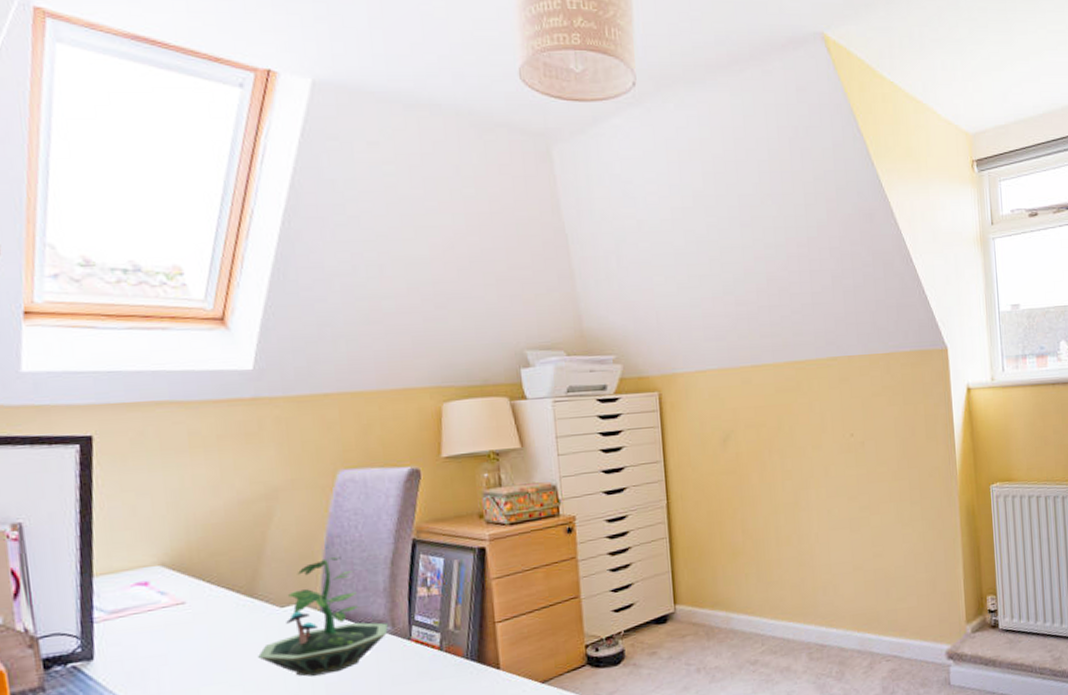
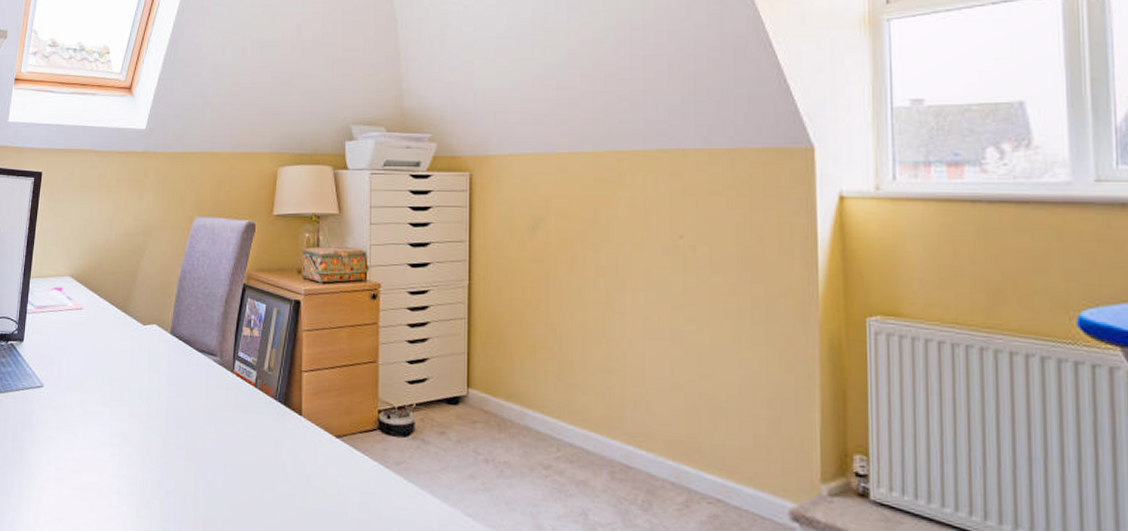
terrarium: present [258,557,388,677] -> none [124,290,217,388]

